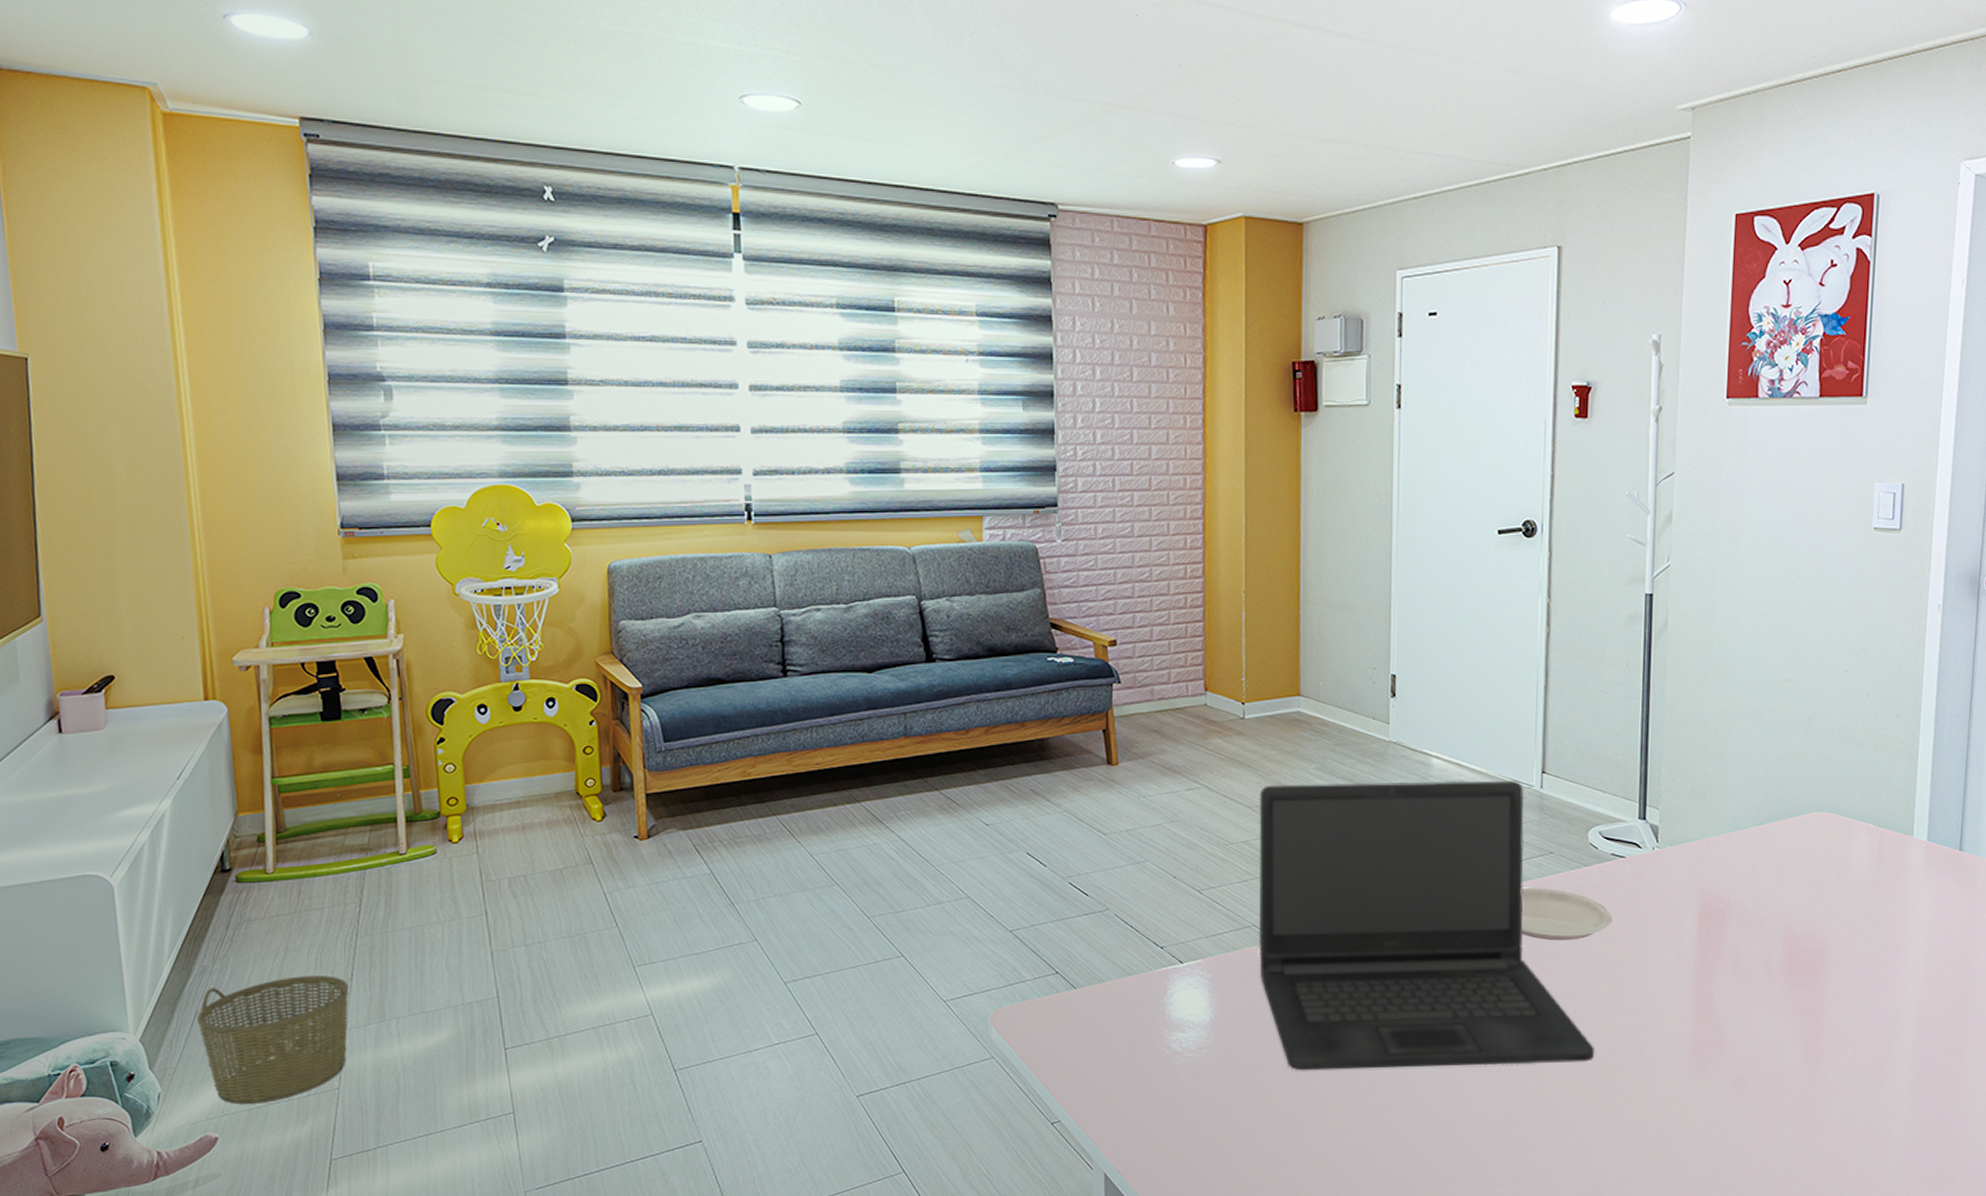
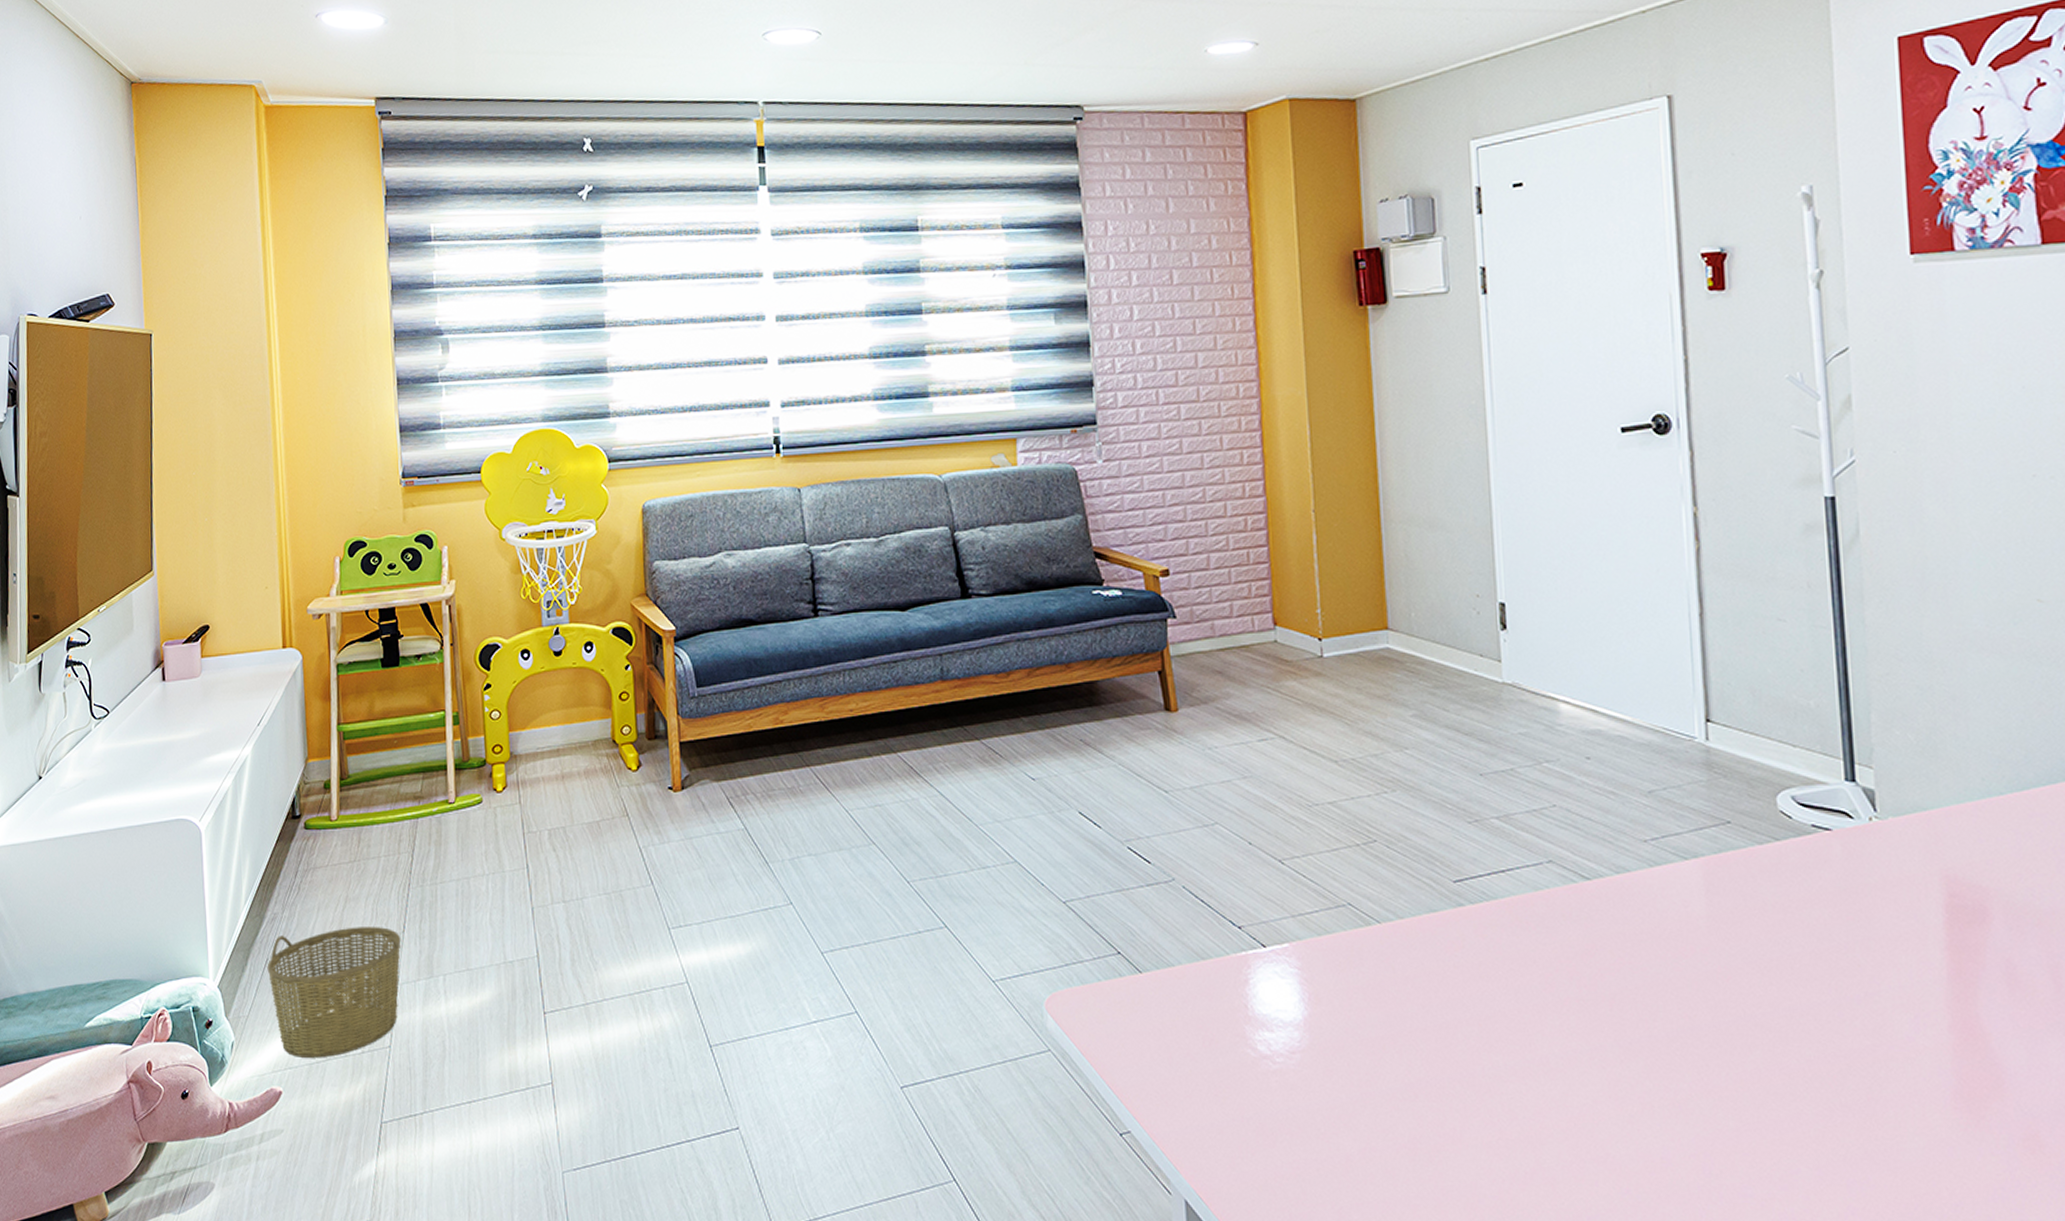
laptop: present [1258,780,1595,1071] -> none [1346,730,1815,1098]
plate: present [1521,887,1613,941] -> none [1692,866,1822,936]

